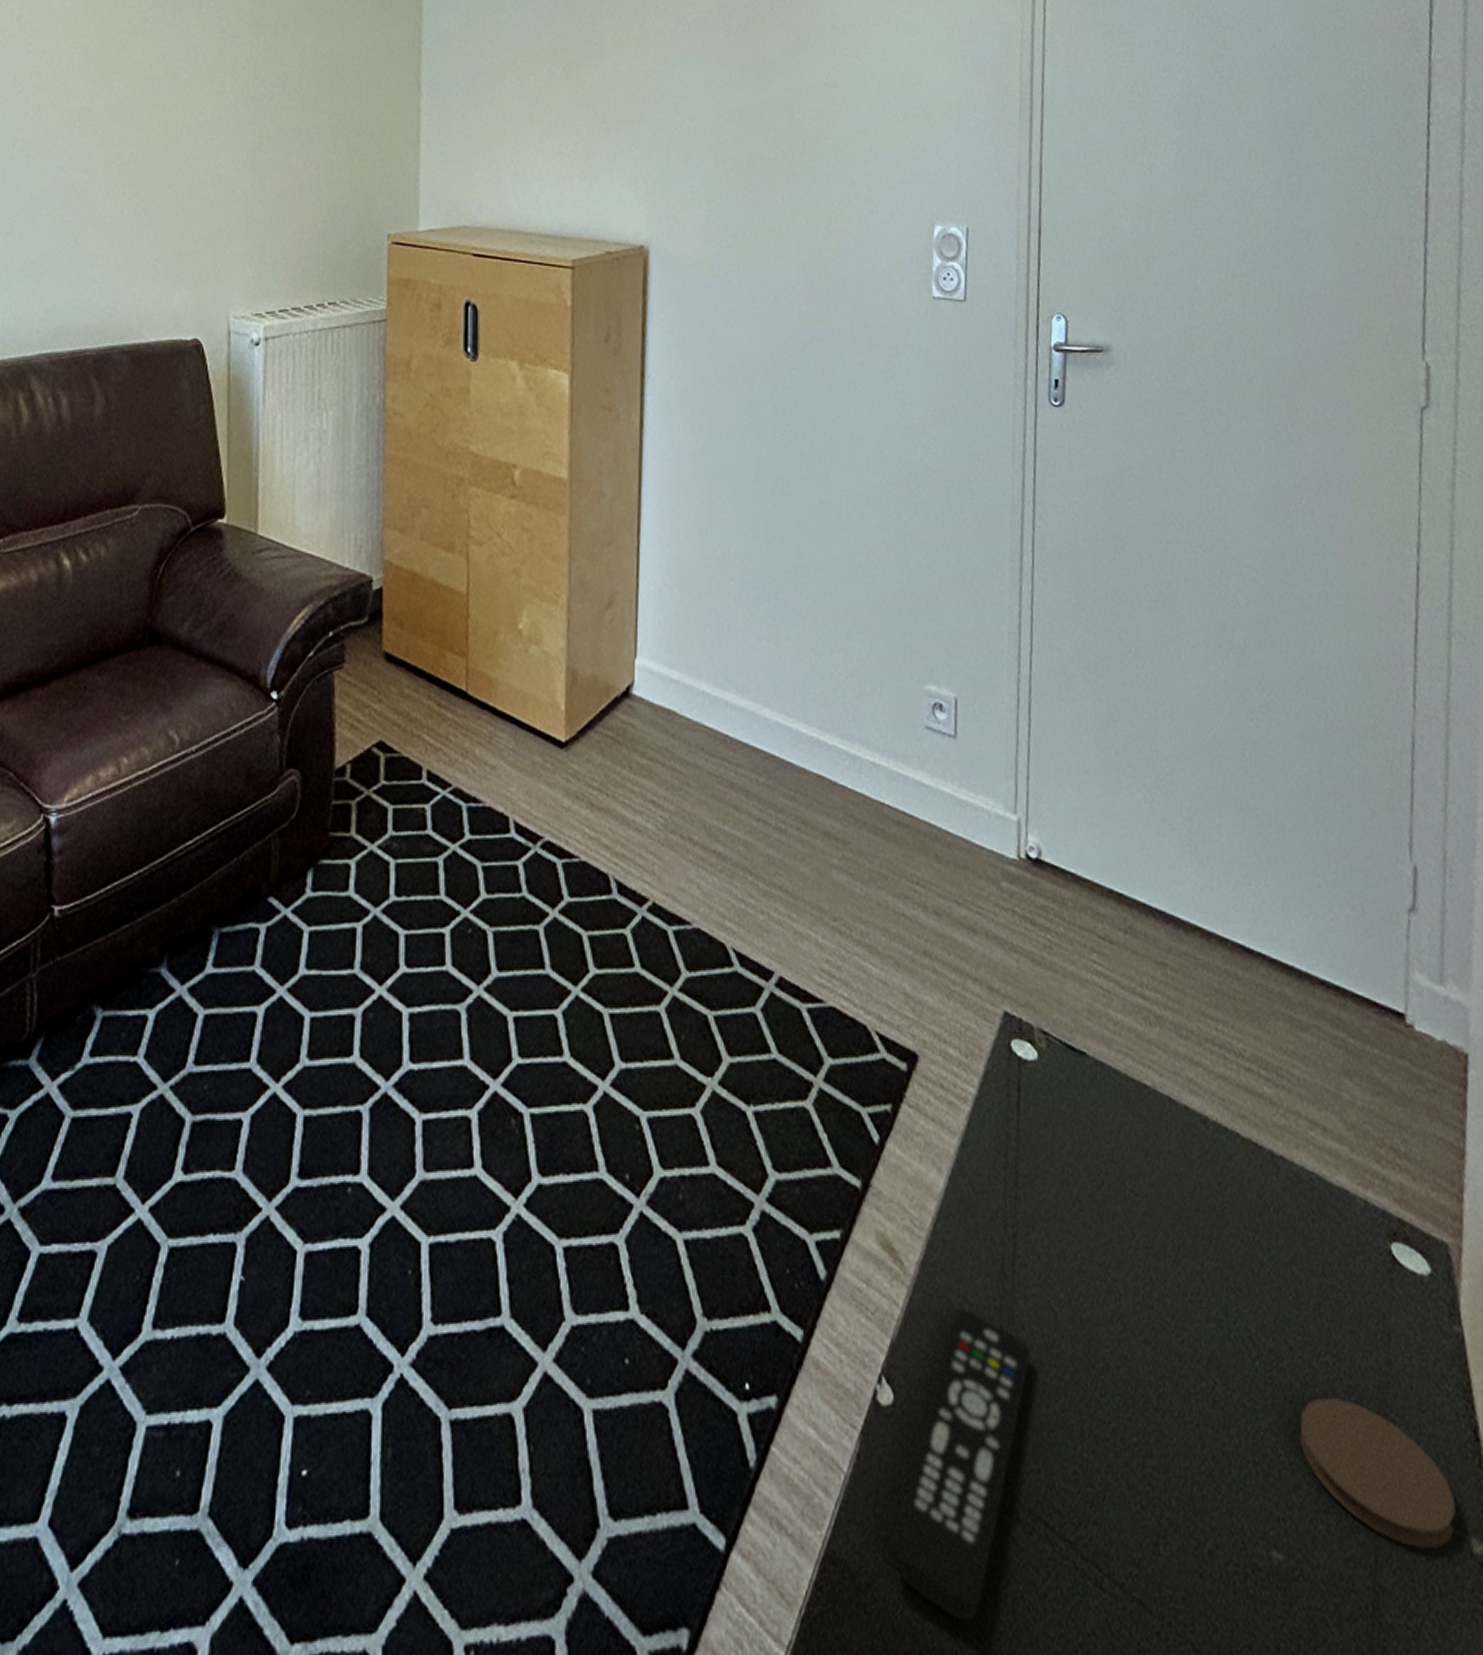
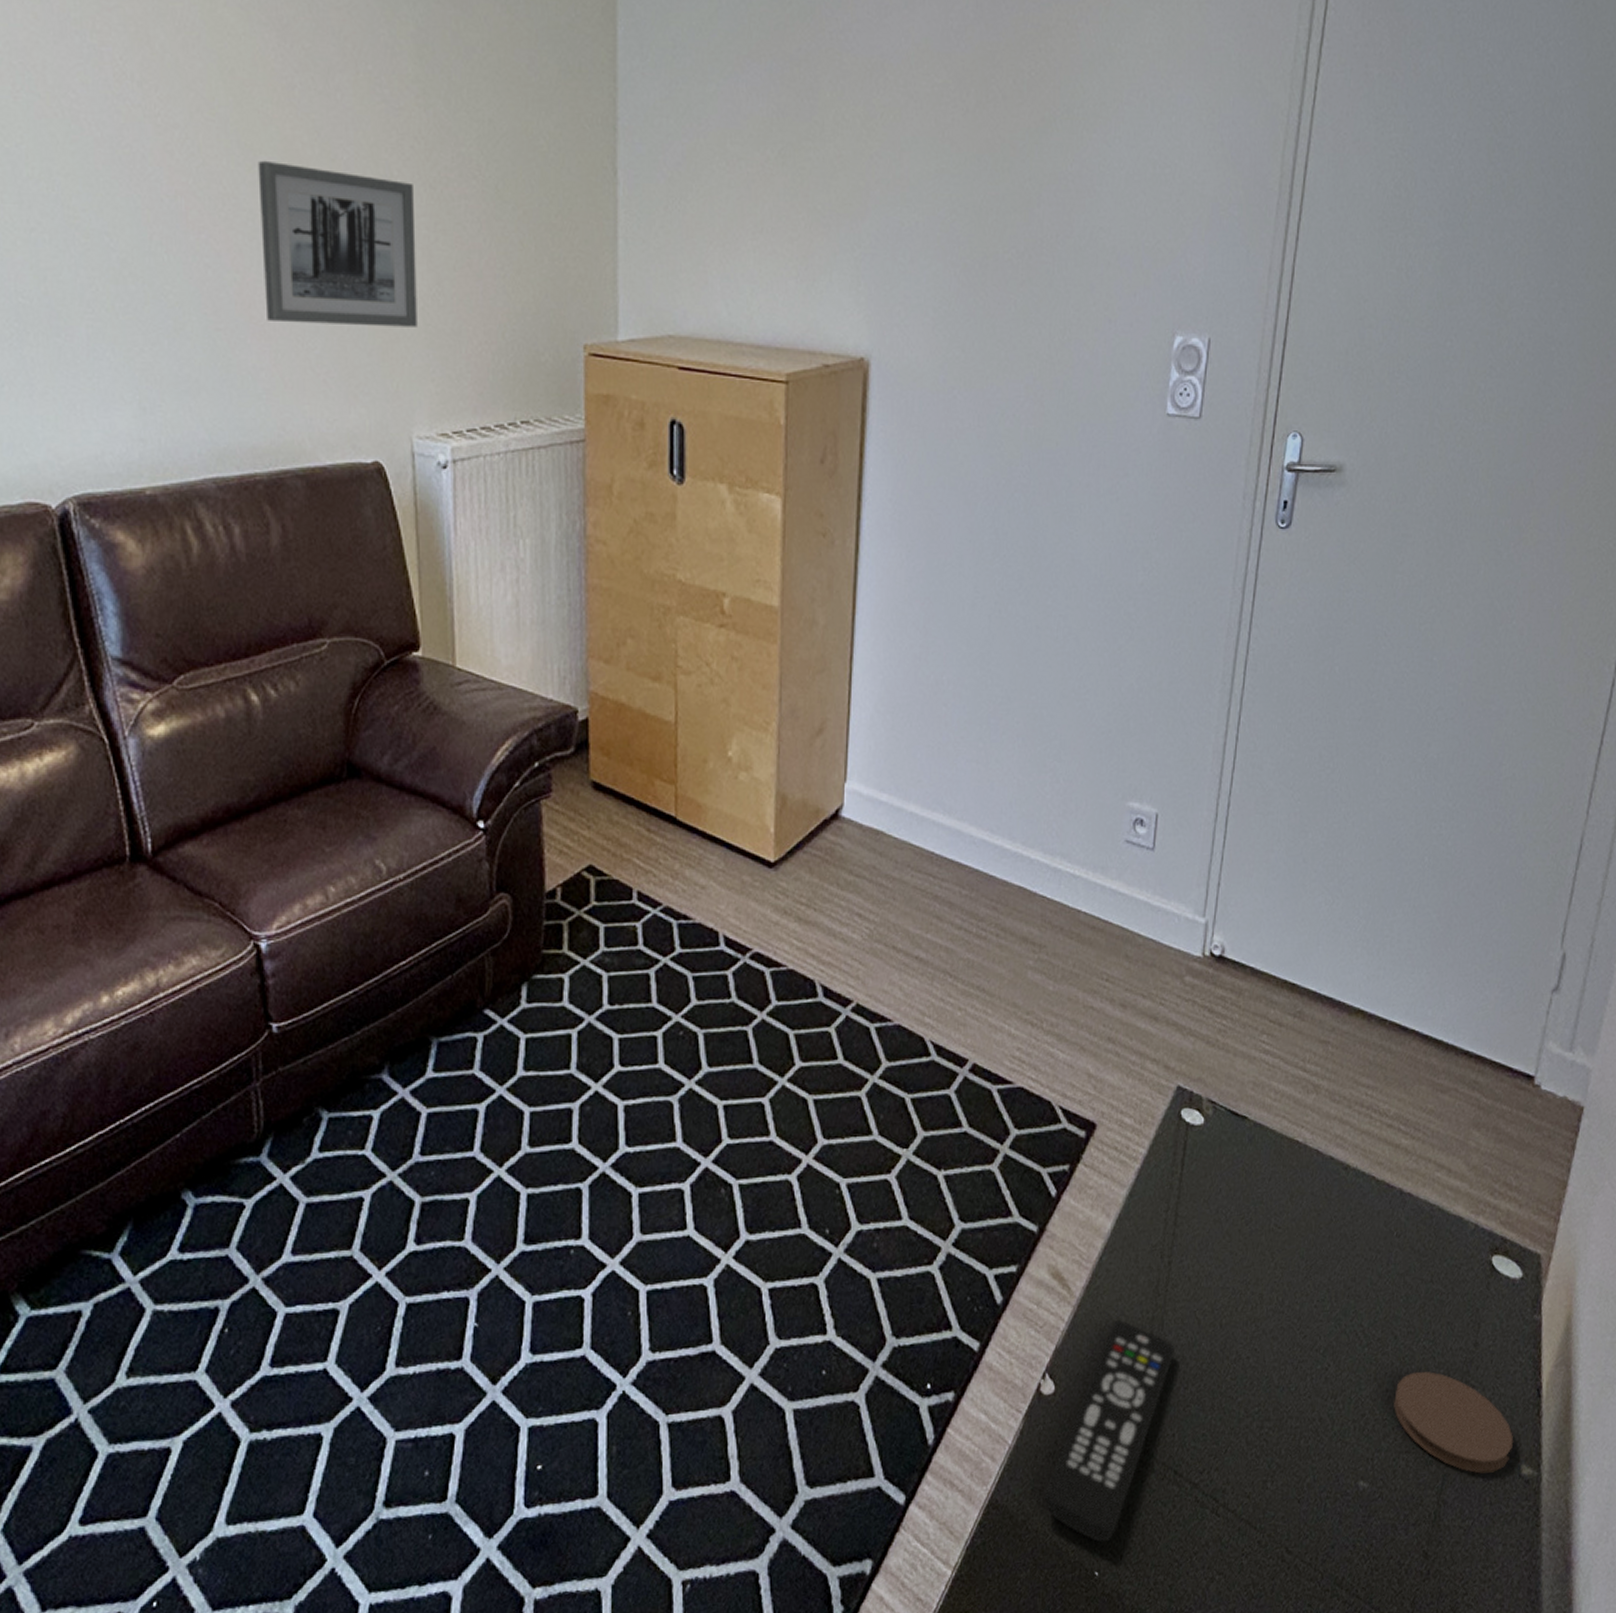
wall art: none [107,79,243,219] -> present [257,160,417,327]

